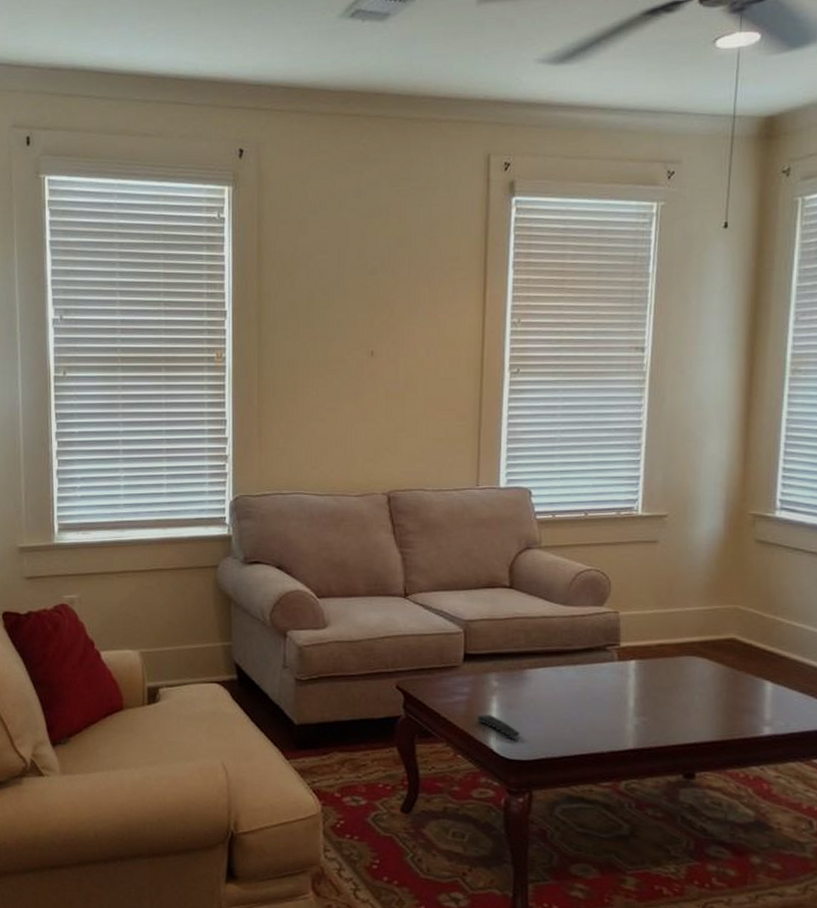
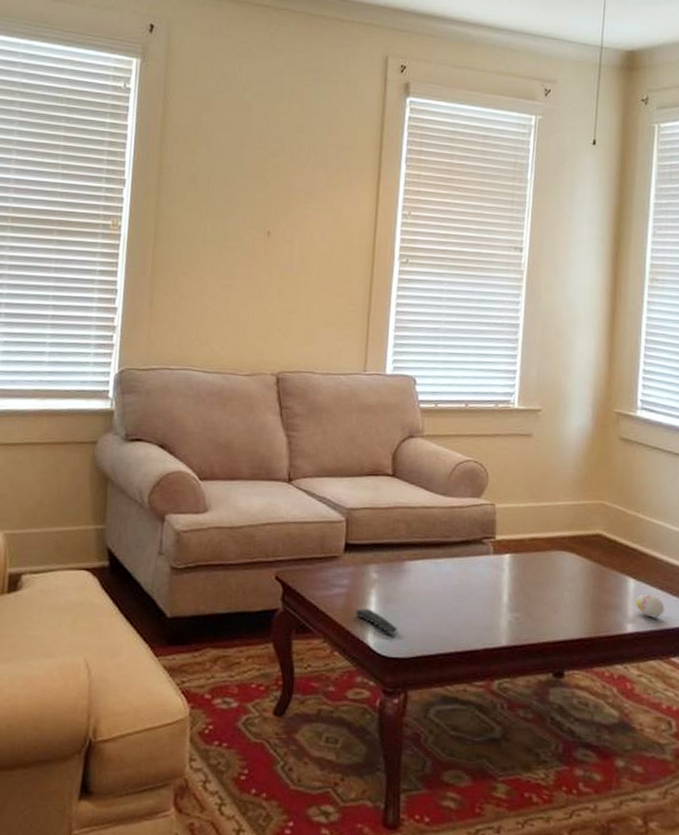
decorative egg: none [774,697,806,721] -> present [636,594,665,618]

